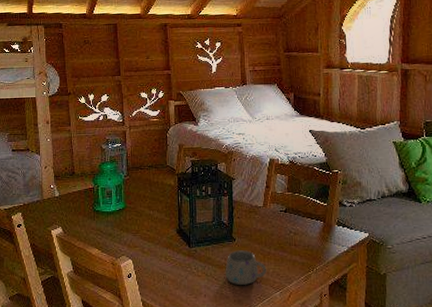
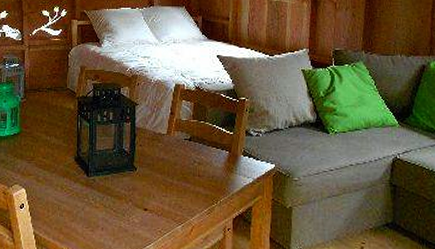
mug: present [225,250,267,286] -> none [124,180,169,219]

